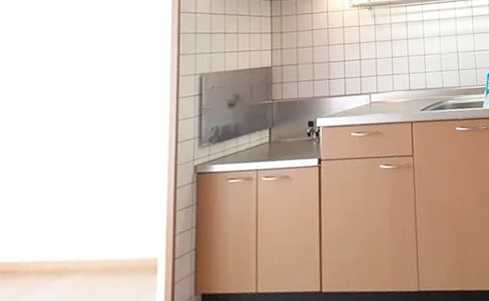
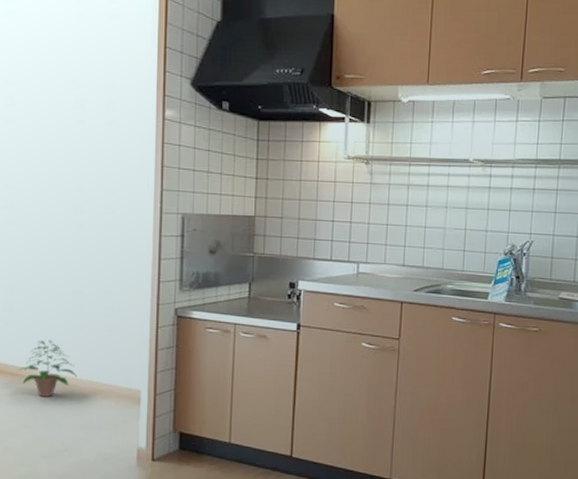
potted plant: none [13,224,84,292] -> present [20,340,78,398]

